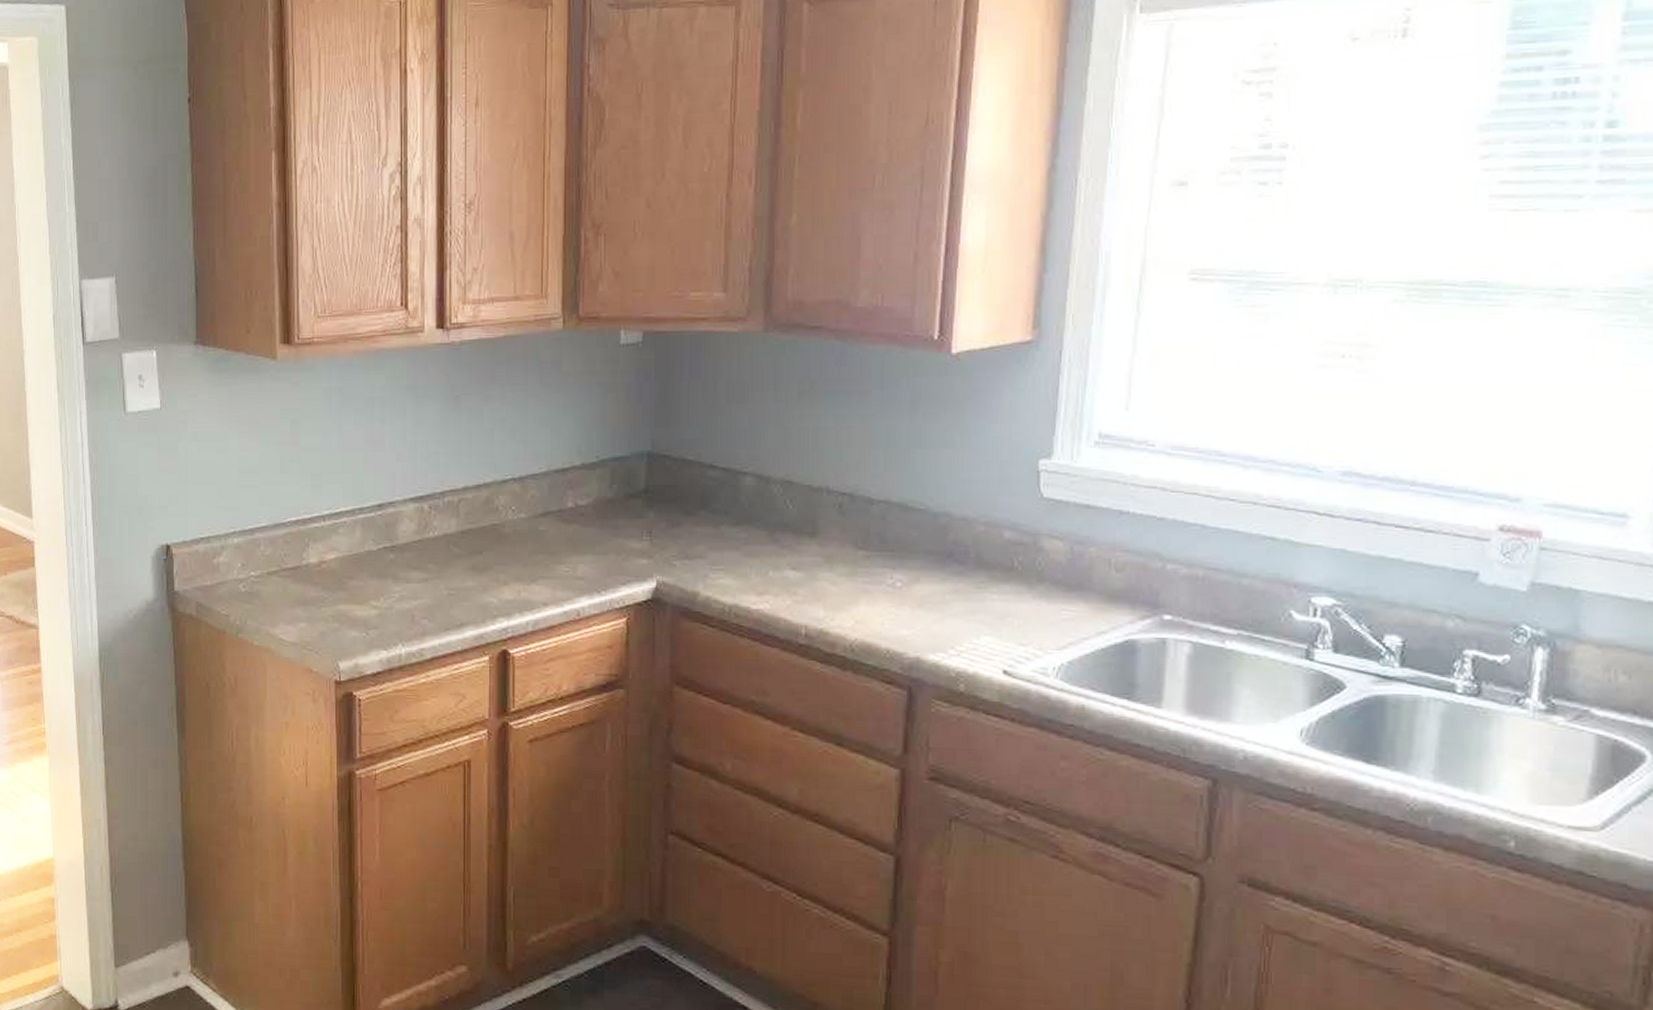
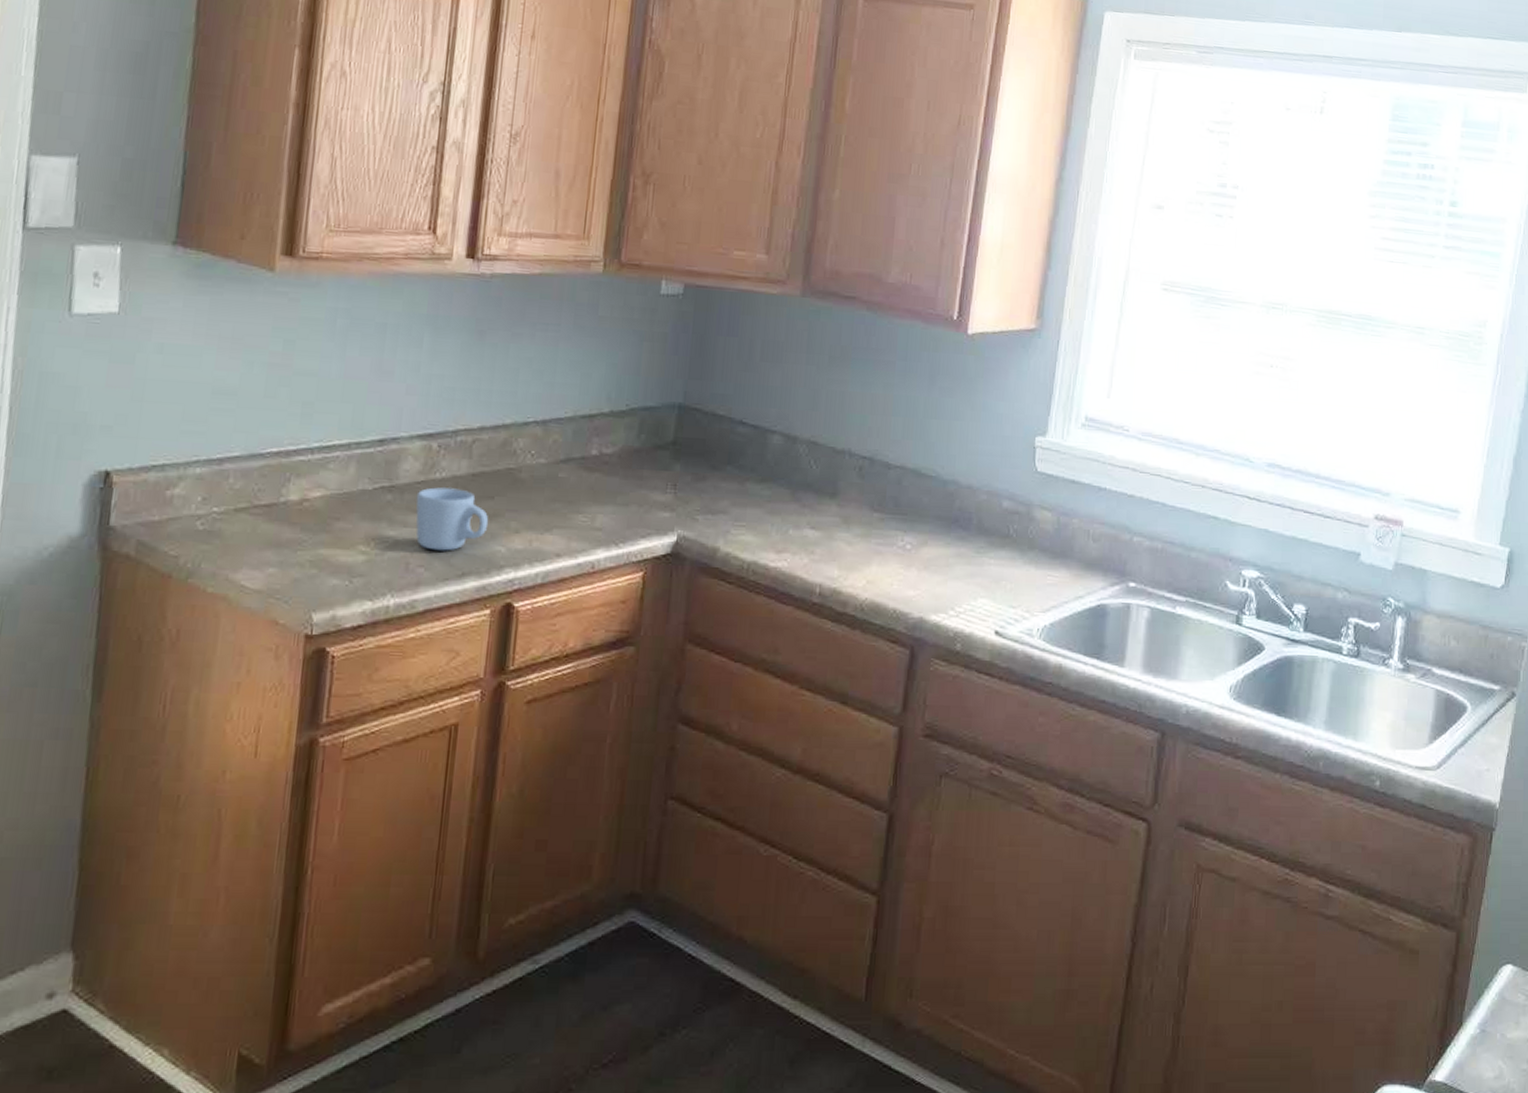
mug: none [414,545,480,604] -> present [415,487,489,551]

